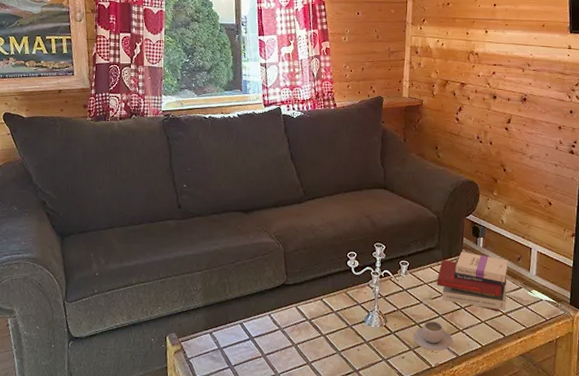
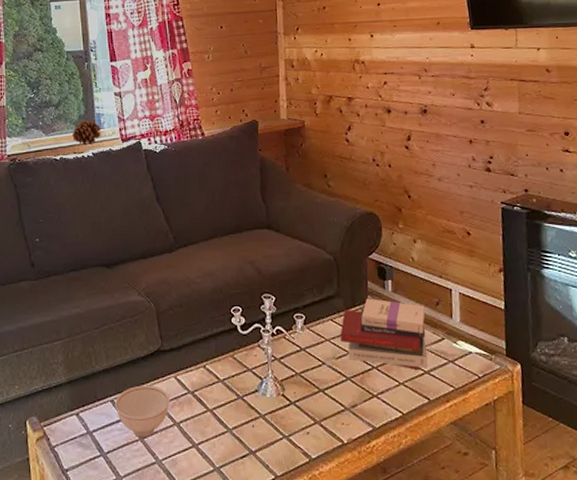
pine cone: none [220,85,247,107] -> present [71,120,101,145]
bowl: none [243,312,291,355] -> present [114,385,171,437]
teacup: present [413,320,452,351] -> none [317,385,366,423]

